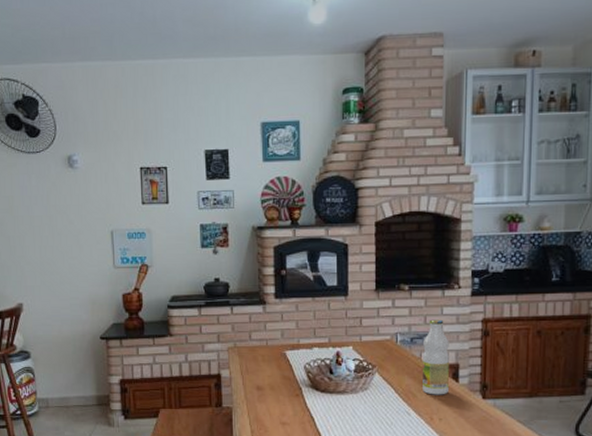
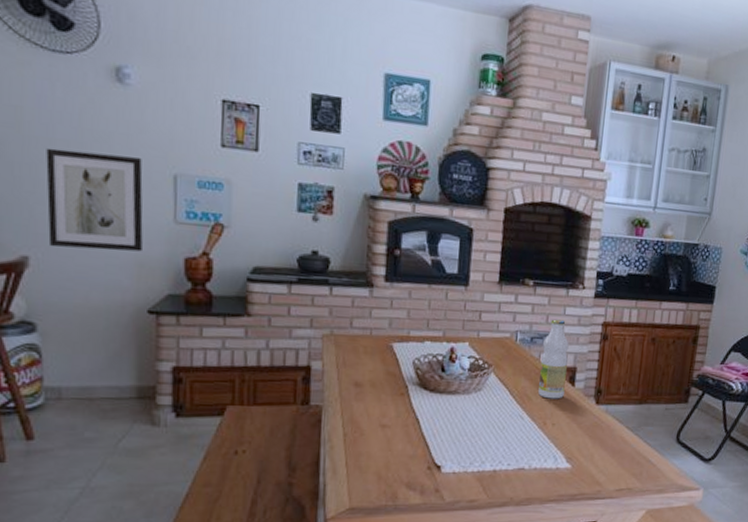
wall art: none [29,222,93,295] -> present [46,148,143,252]

